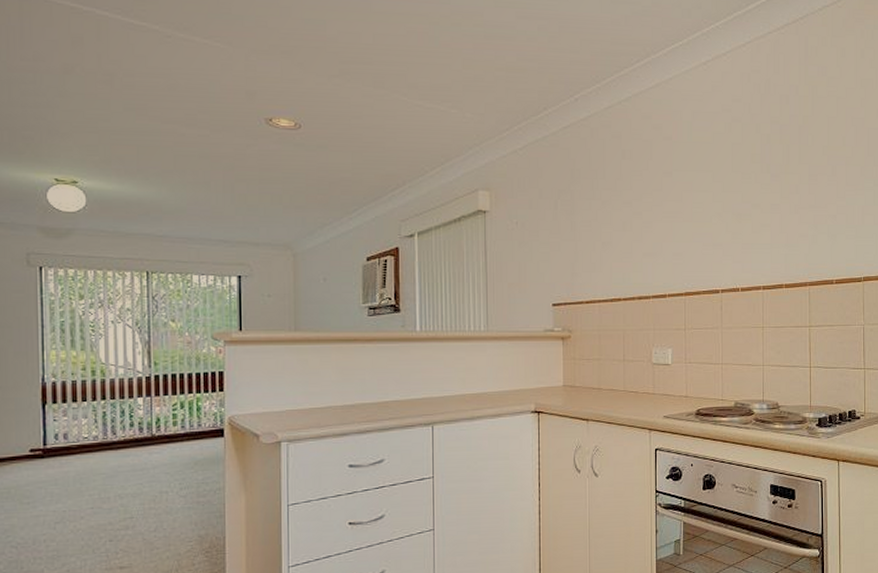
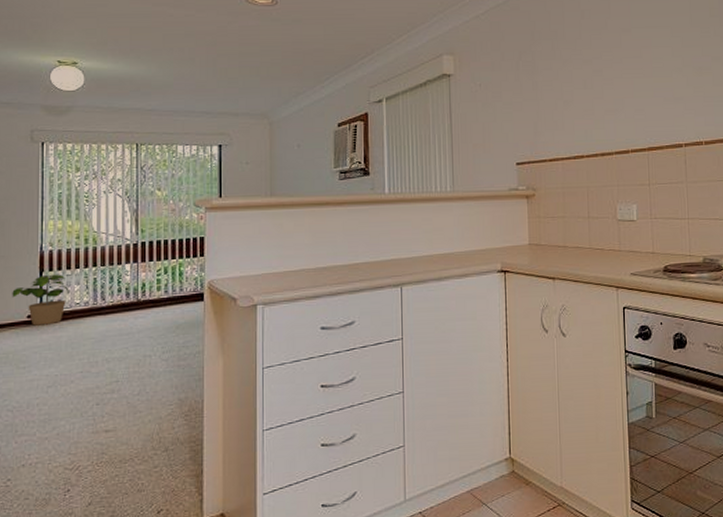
potted plant: none [12,406,76,460] -> present [12,274,69,326]

